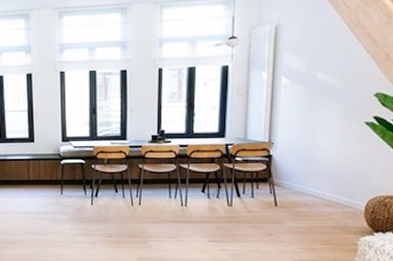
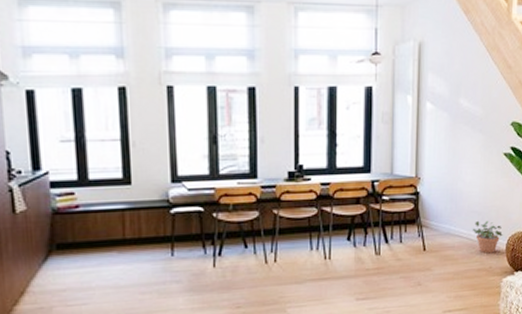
potted plant: none [326,183,363,213] -> present [472,220,504,254]

